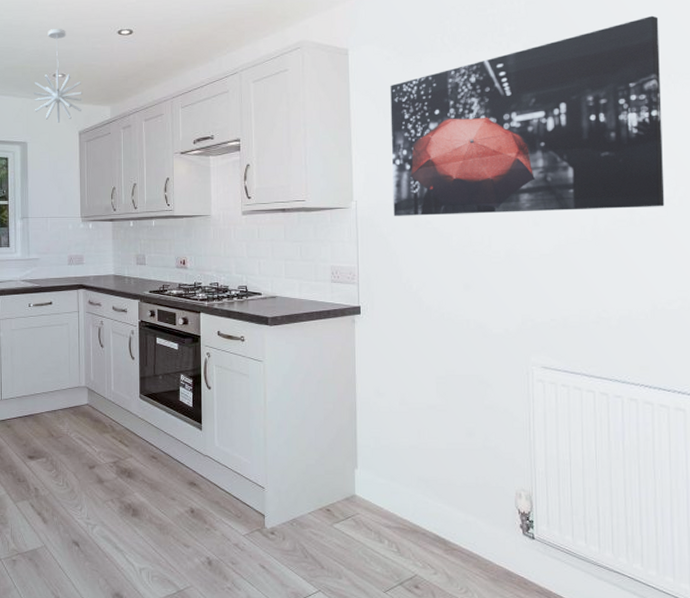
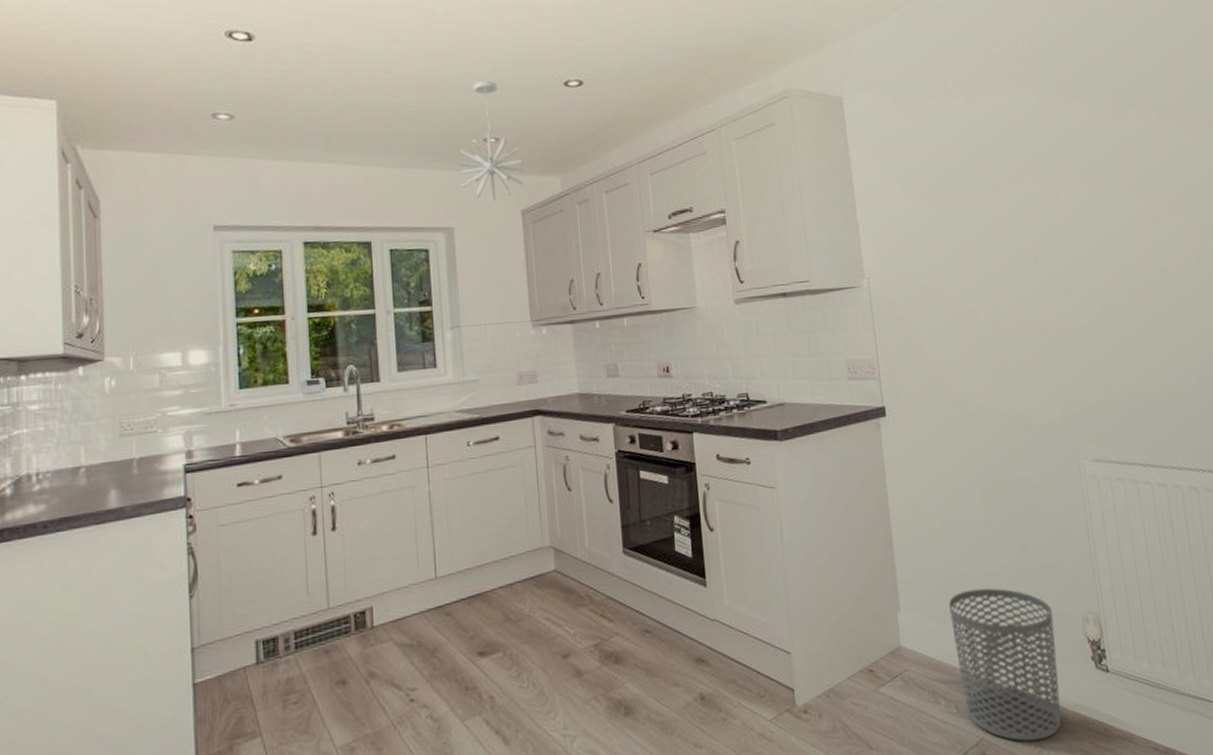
wall art: present [390,15,665,216] -> none [893,52,1197,293]
waste bin: none [399,459,489,583] -> present [949,588,1061,742]

